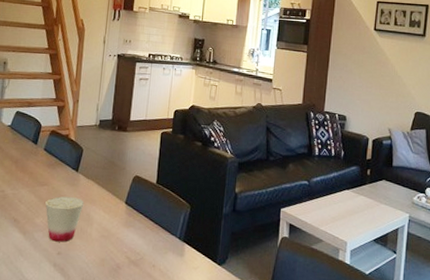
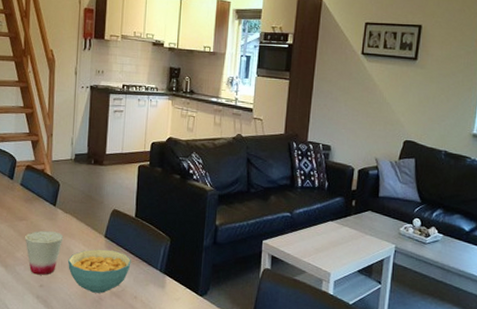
cereal bowl: none [87,215,151,262] -> present [68,249,131,293]

